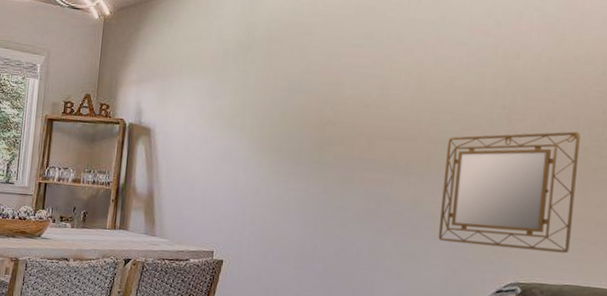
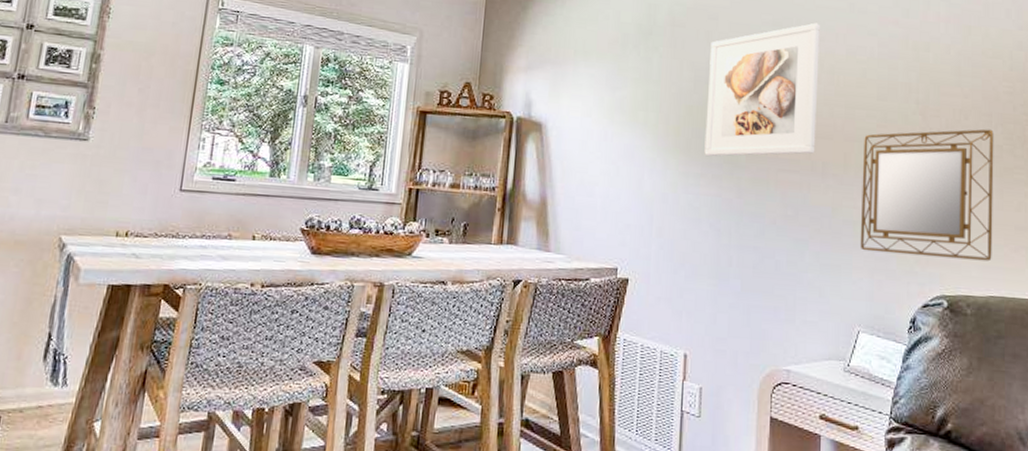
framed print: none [295,35,410,157] -> present [704,22,820,157]

